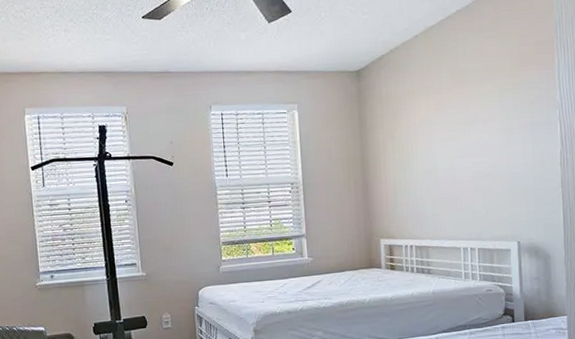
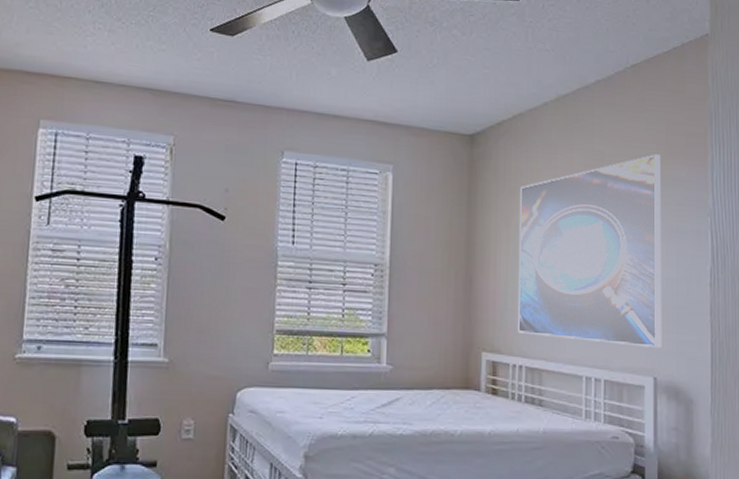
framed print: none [400,64,523,221] -> present [517,154,662,348]

